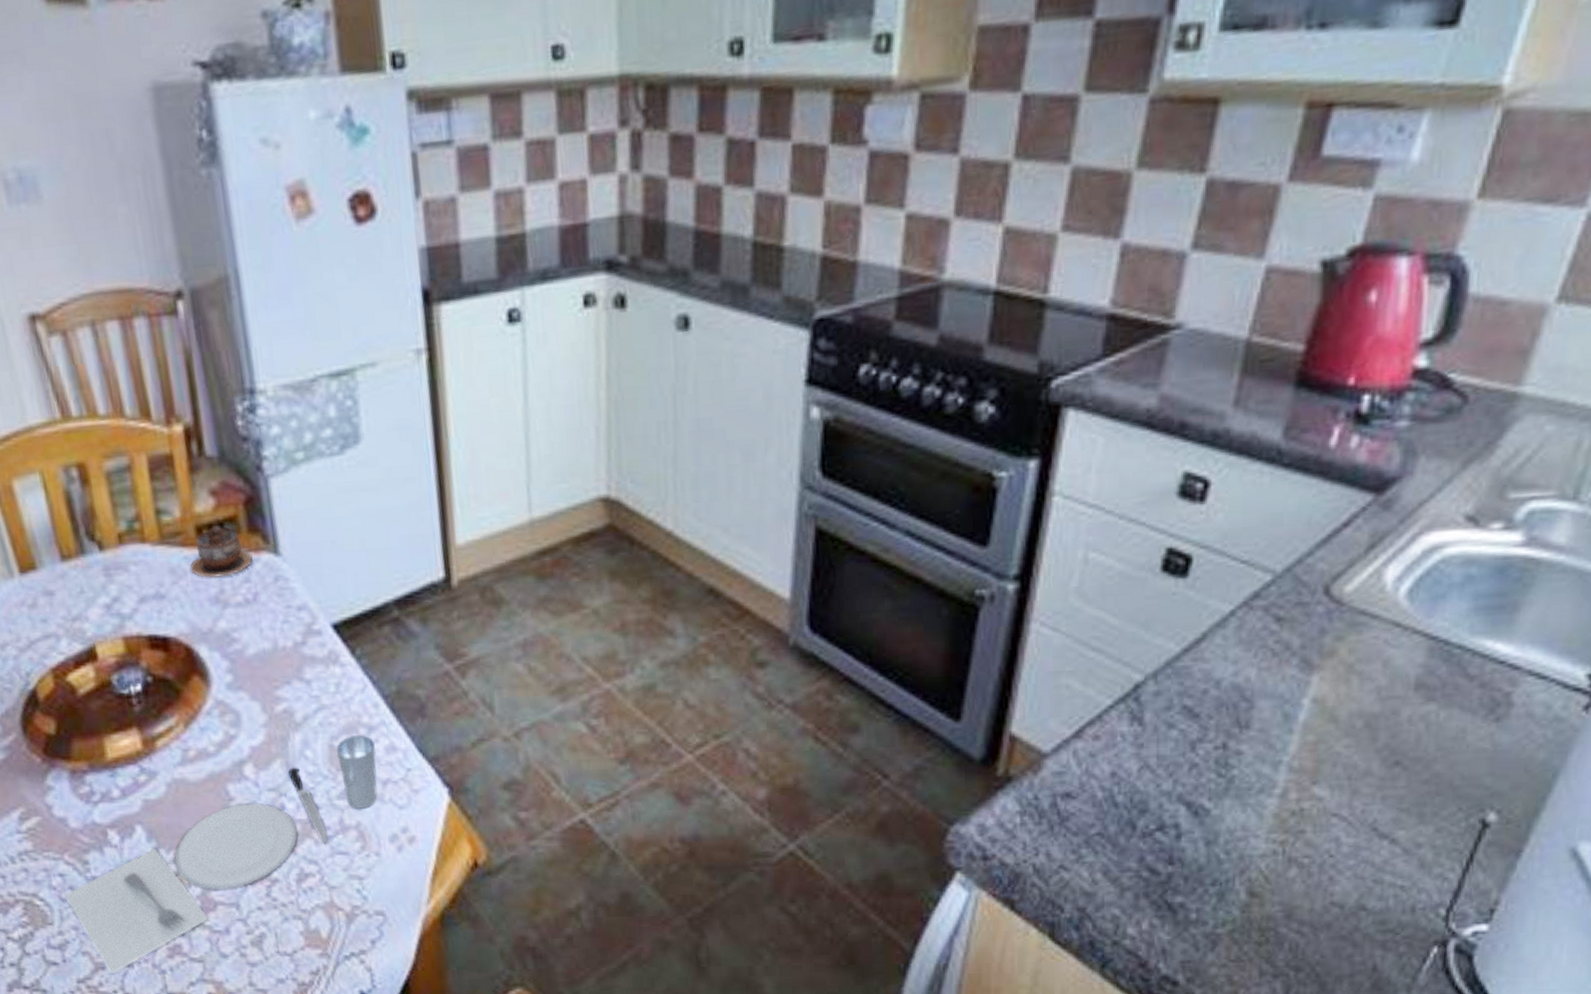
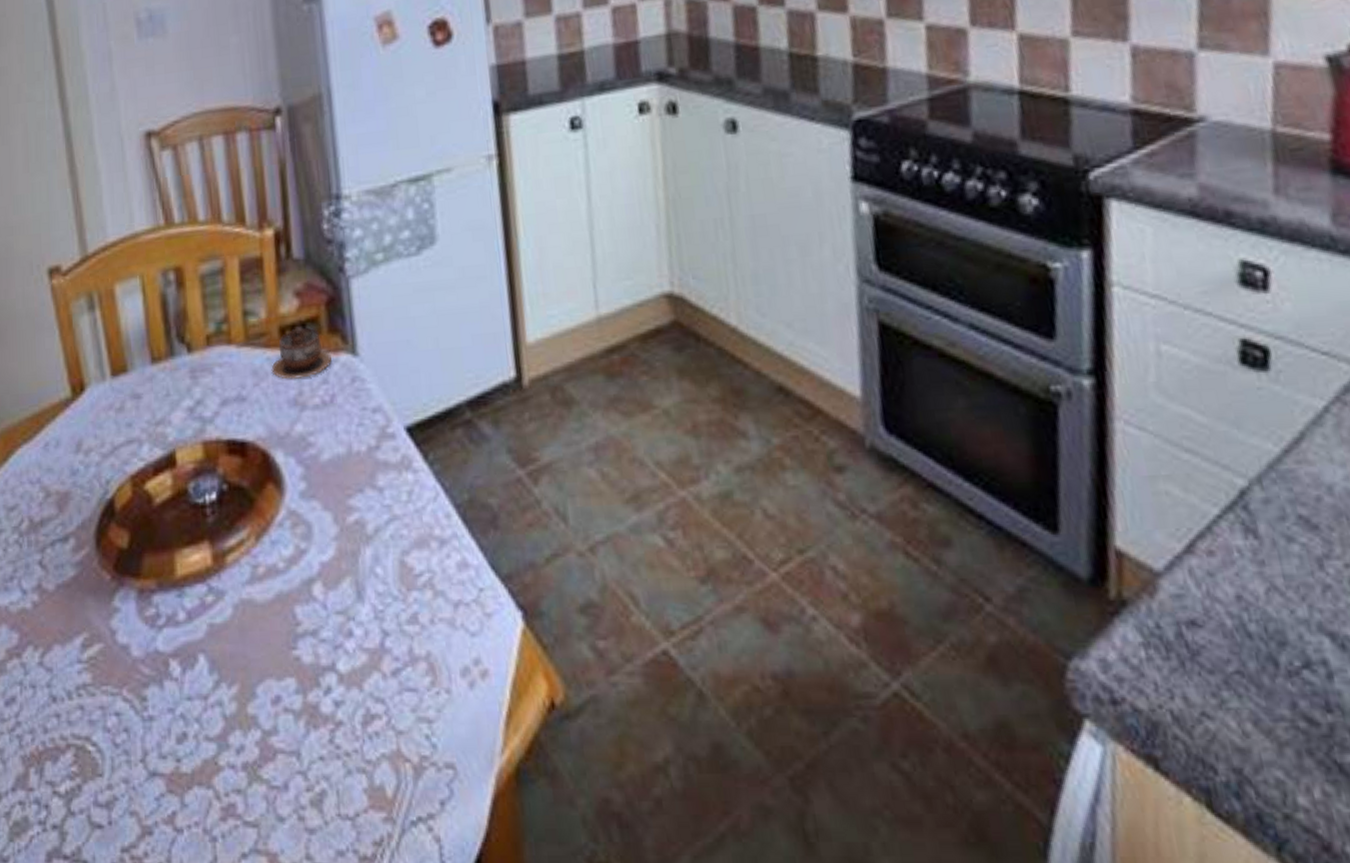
place setting: present [64,734,378,975] -> none [118,548,449,842]

